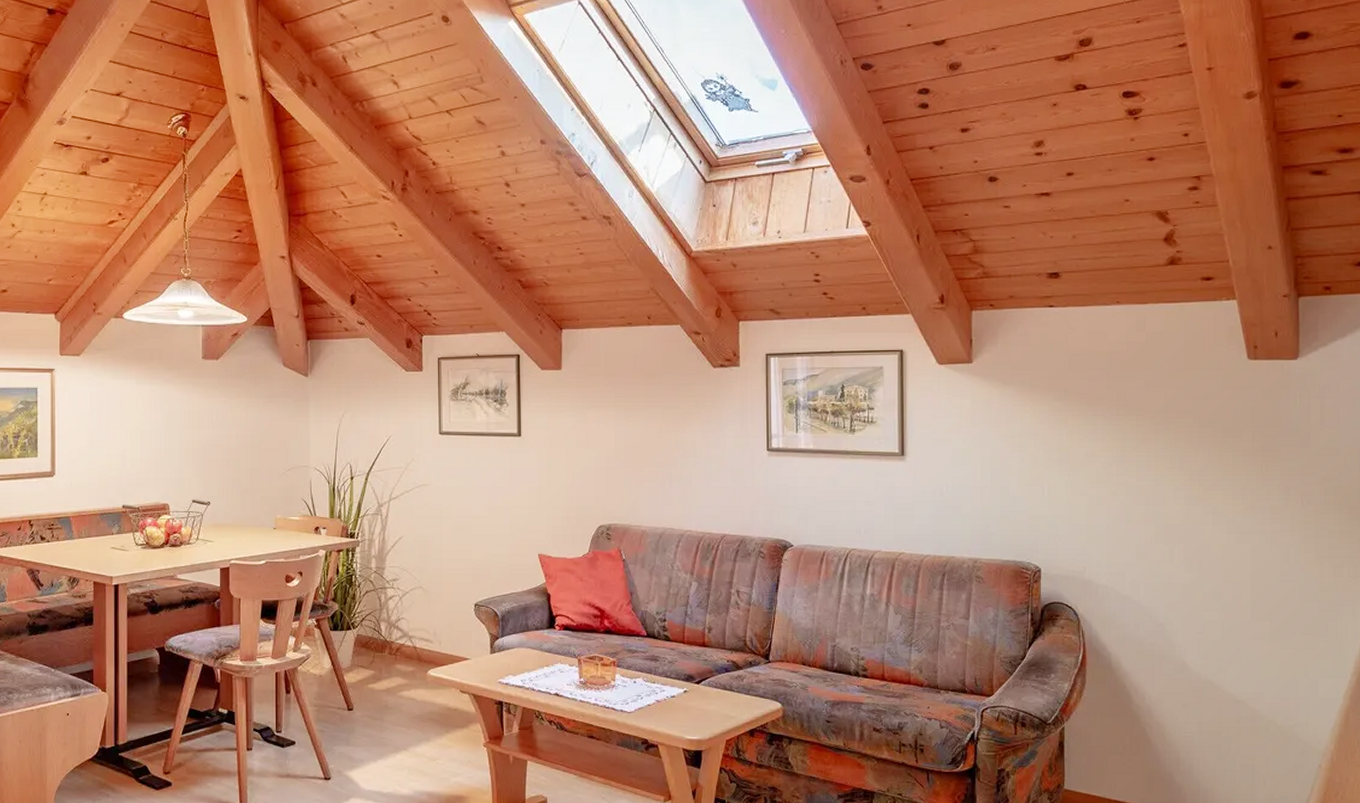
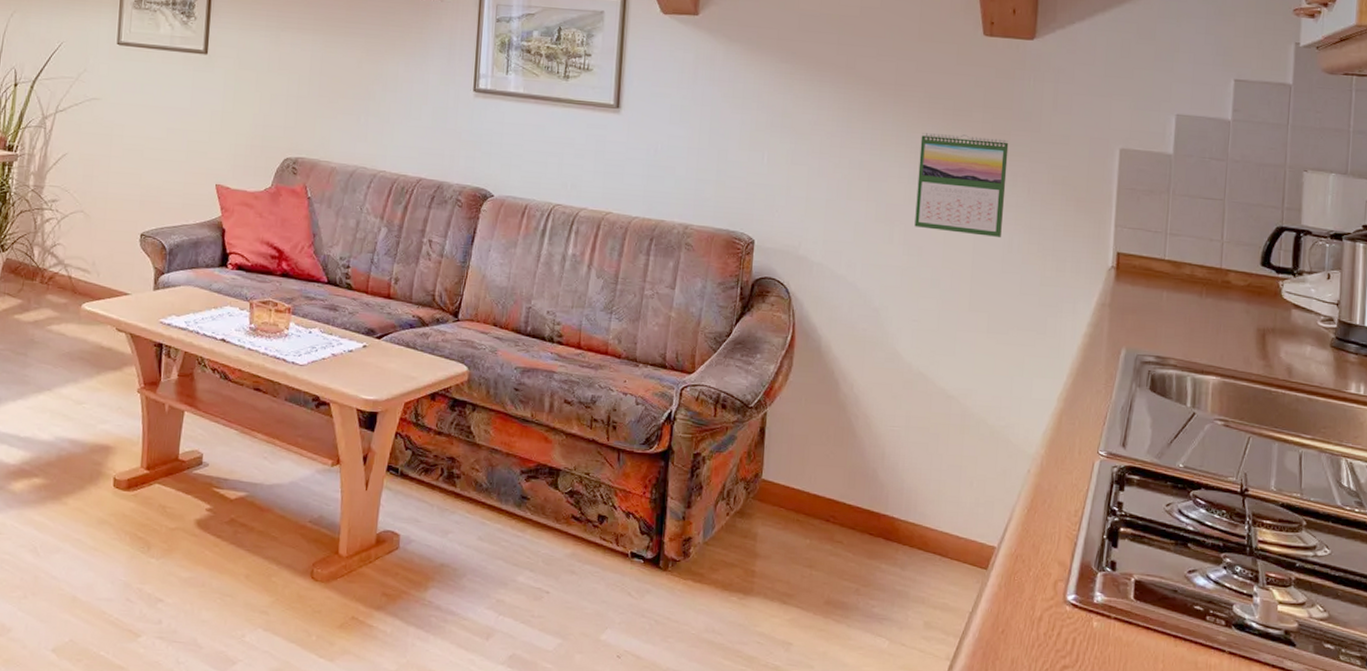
calendar: none [1193,455,1280,549] -> present [914,133,1009,237]

